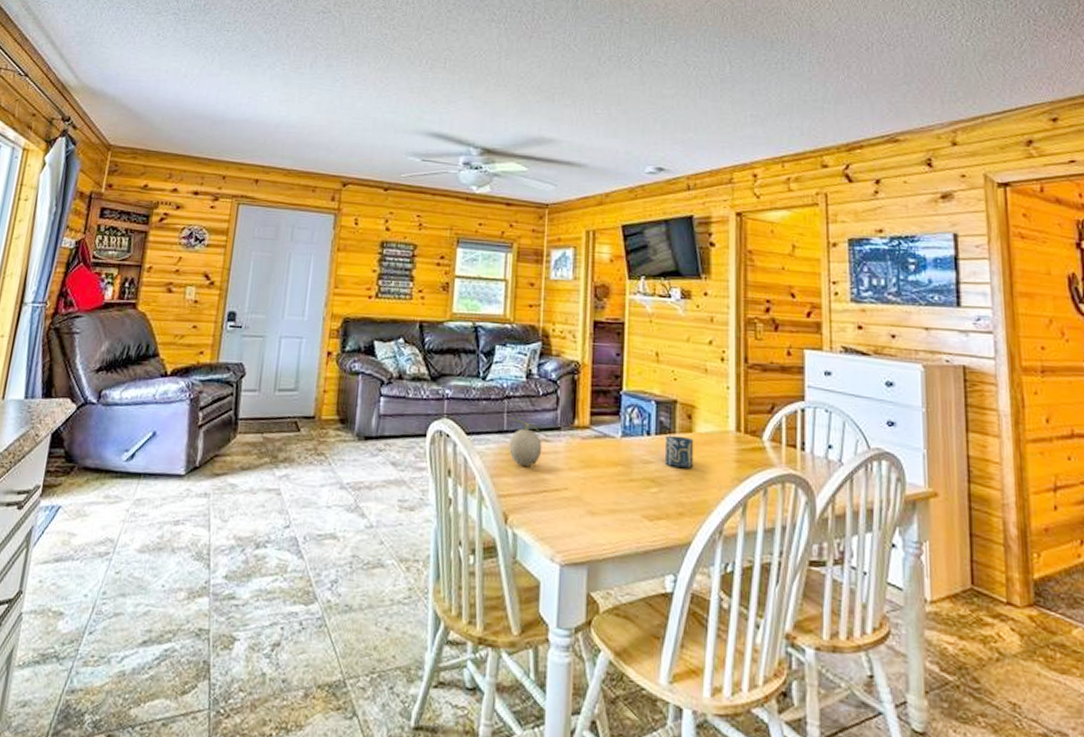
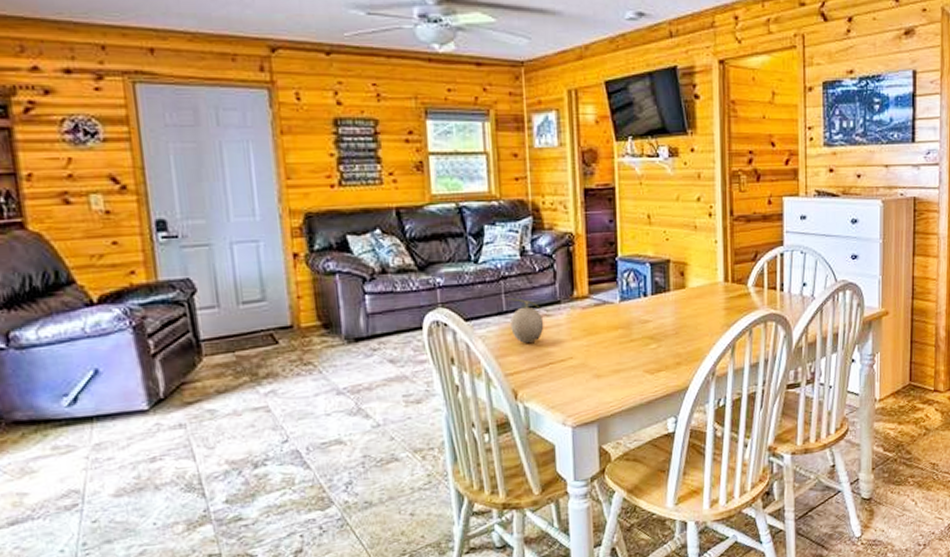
cup: present [664,435,694,468] -> none [660,293,688,322]

